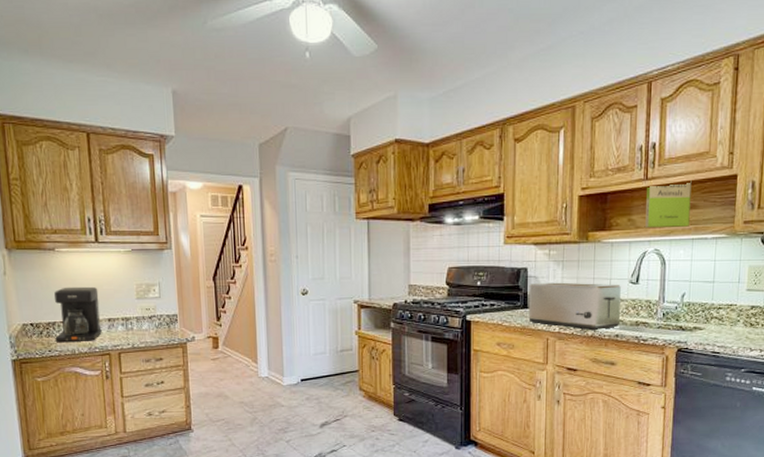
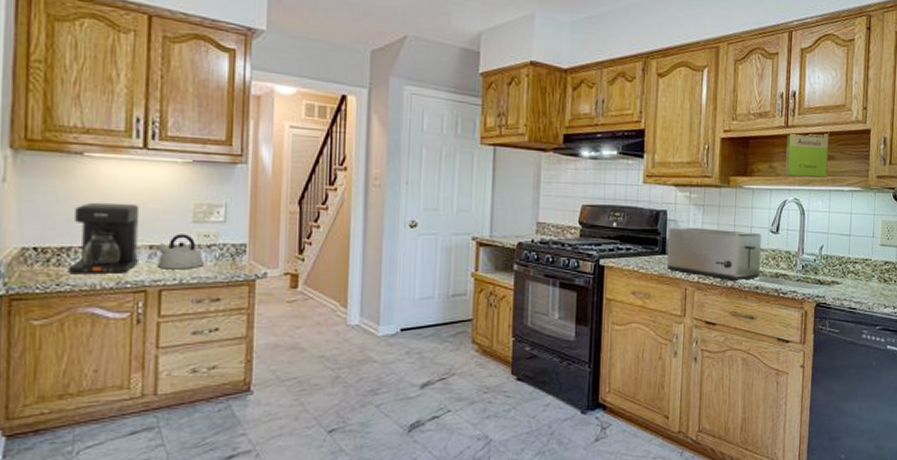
kettle: none [112,309,148,337] -> present [155,234,204,270]

